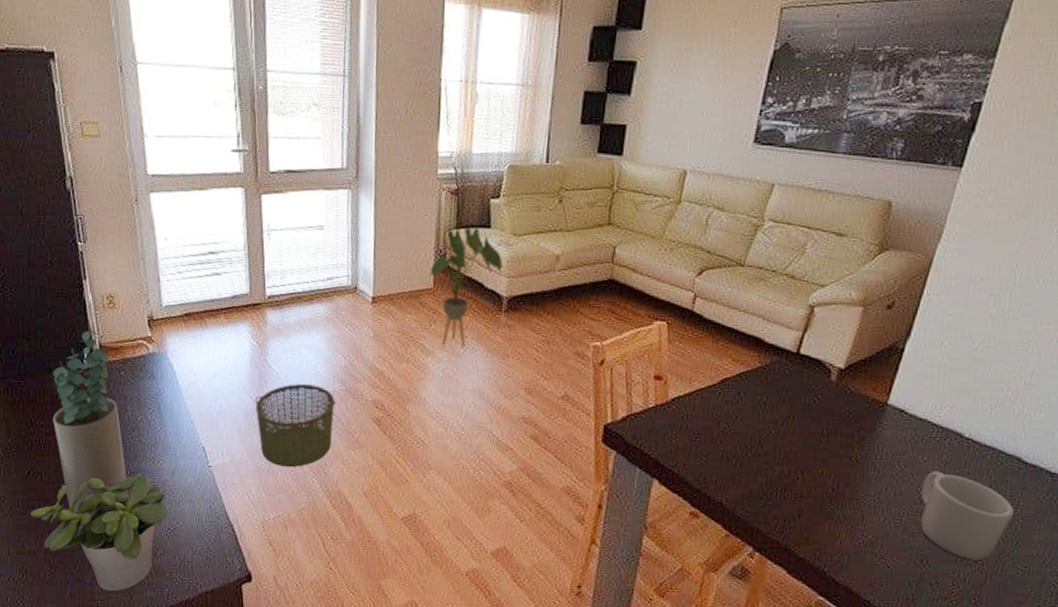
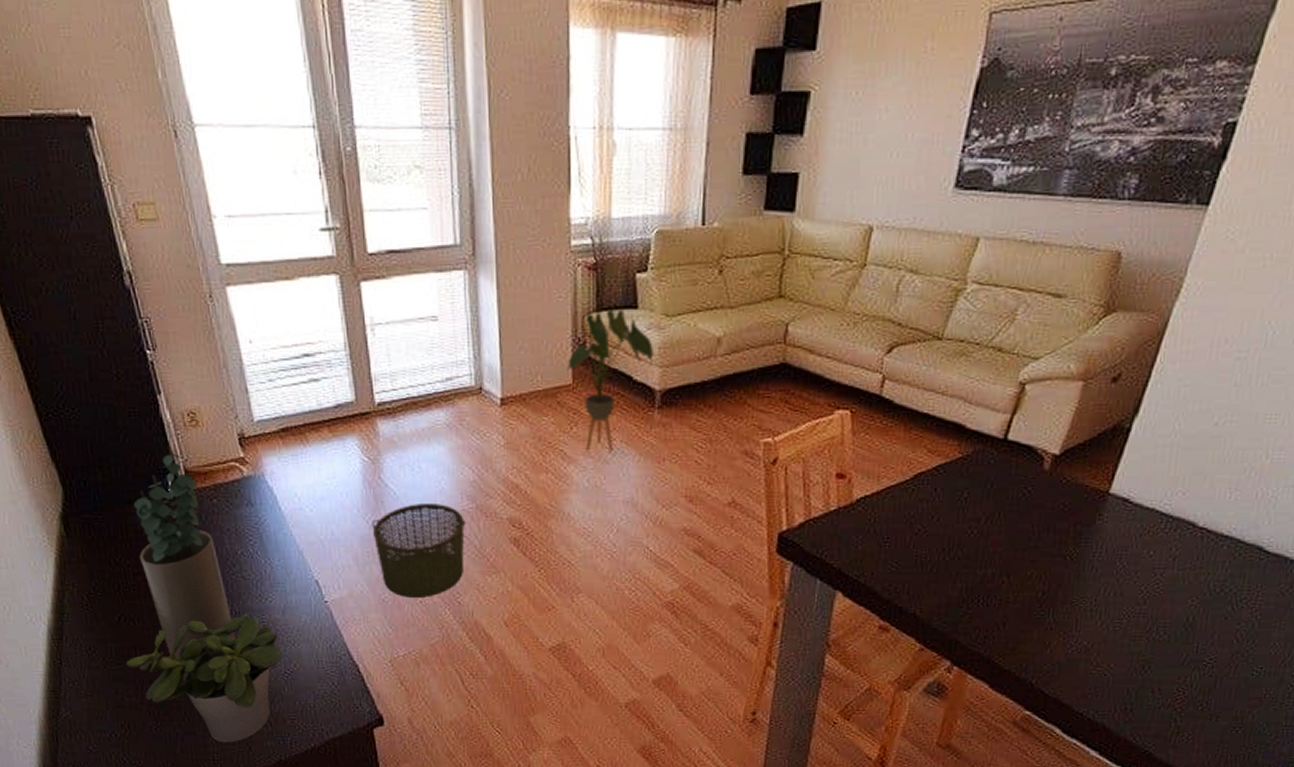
mug: present [920,471,1014,561] -> none [1143,566,1252,664]

